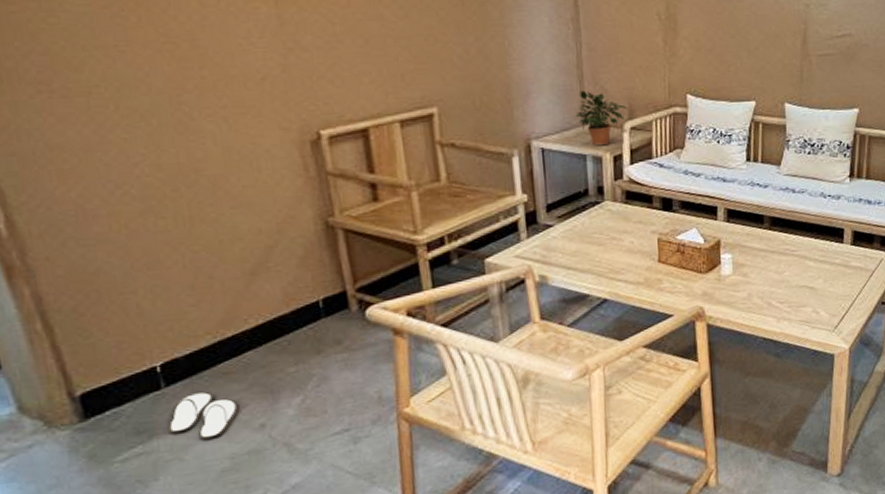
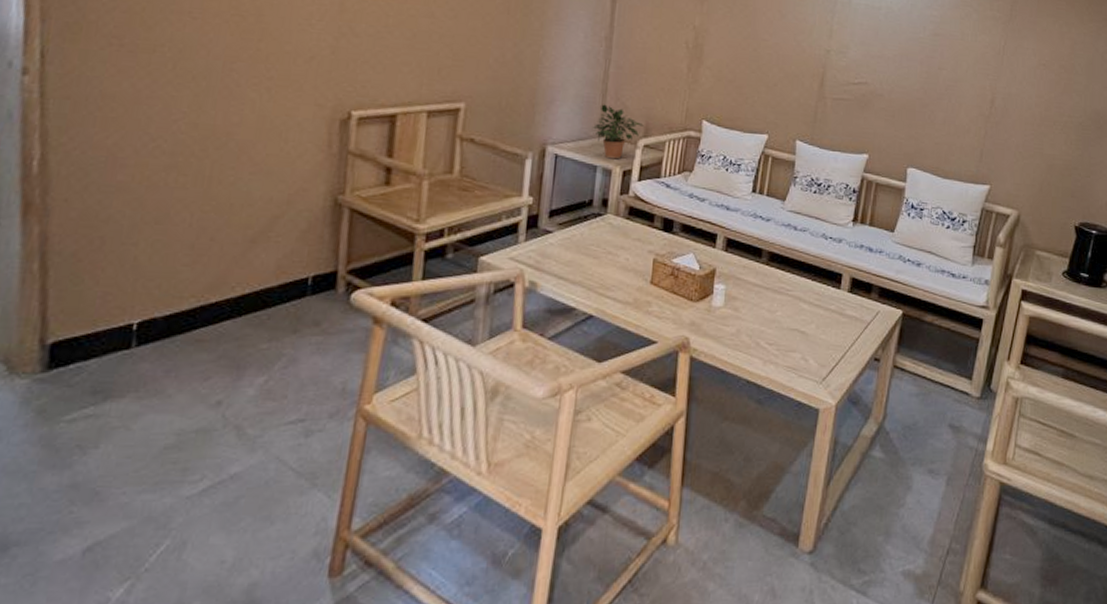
slippers: present [167,392,238,440] -> none [124,358,201,410]

